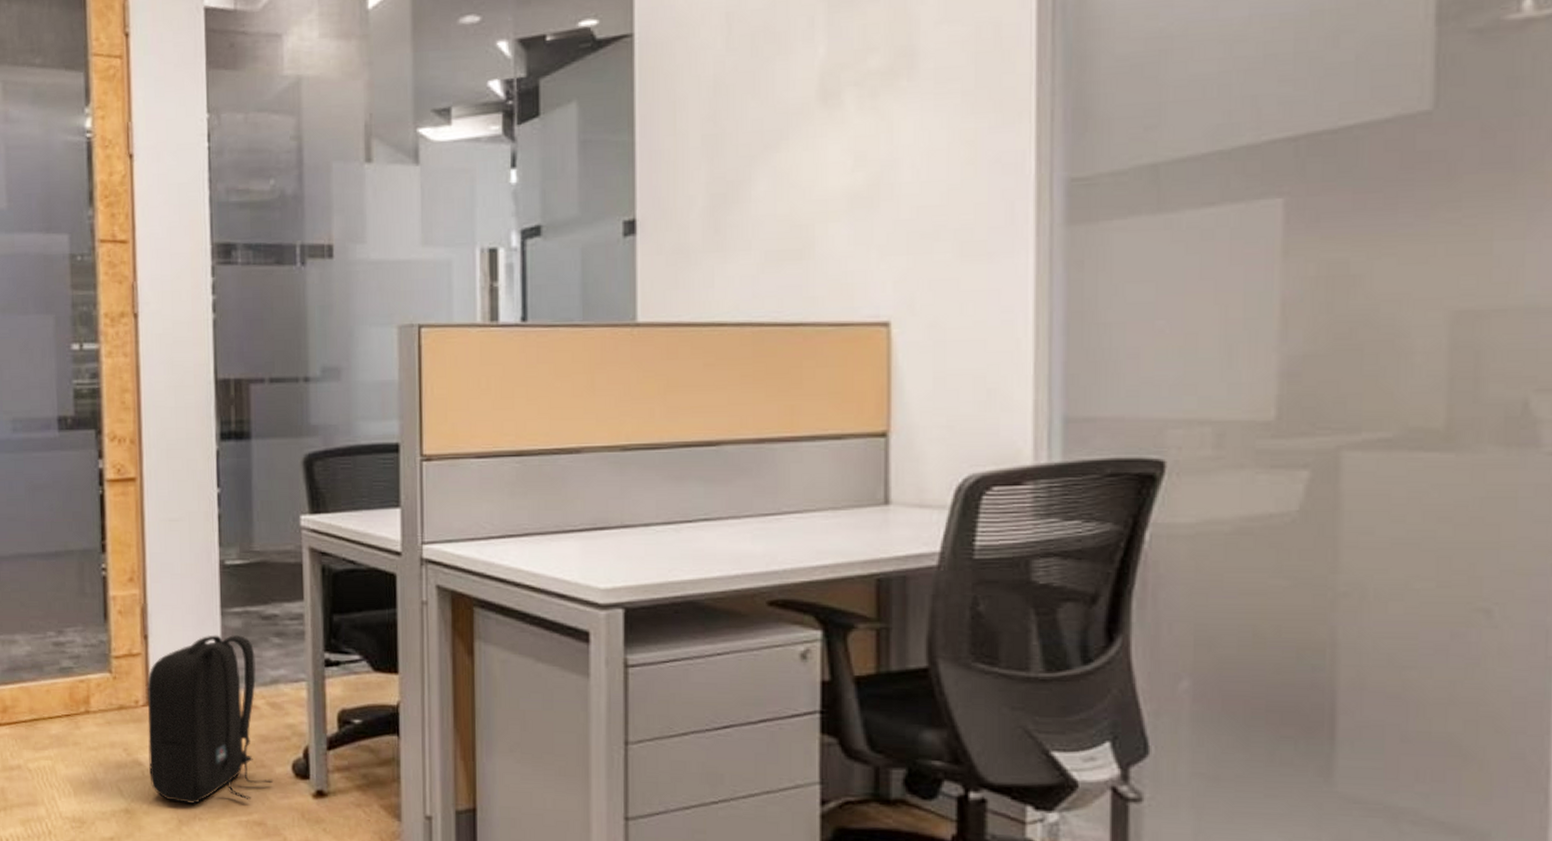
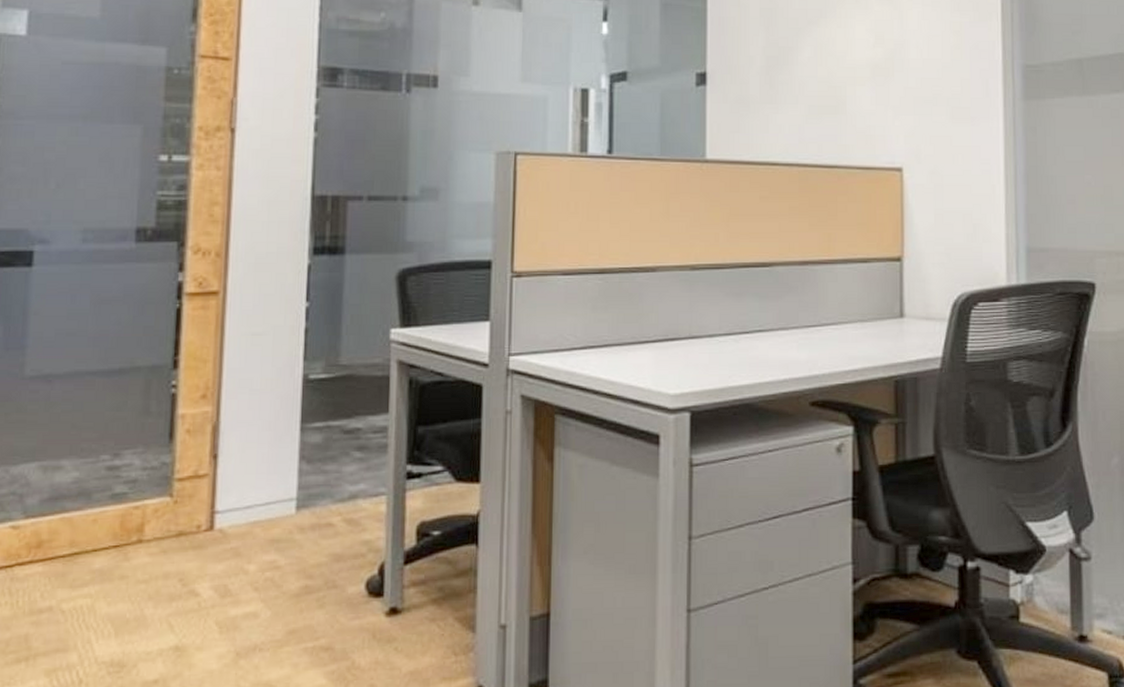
backpack: present [146,634,274,804] -> none [207,451,345,634]

